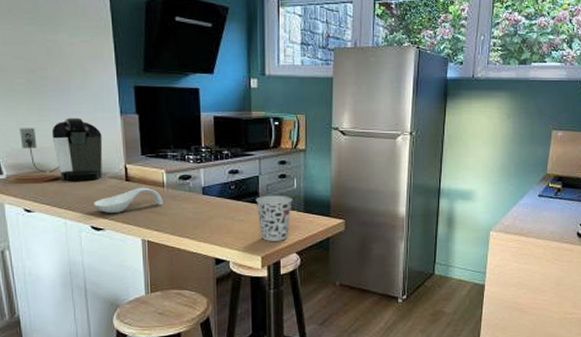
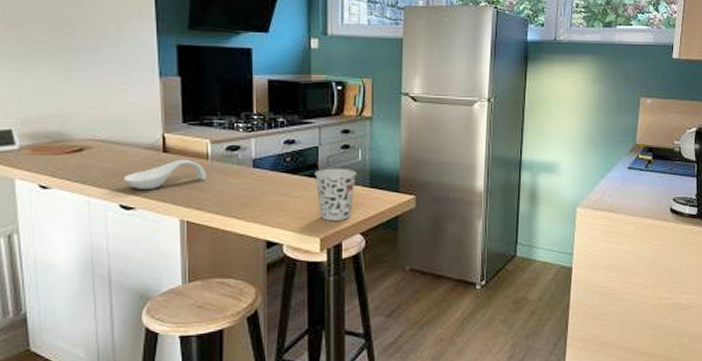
coffee maker: present [20,117,103,181] -> none [38,80,137,152]

